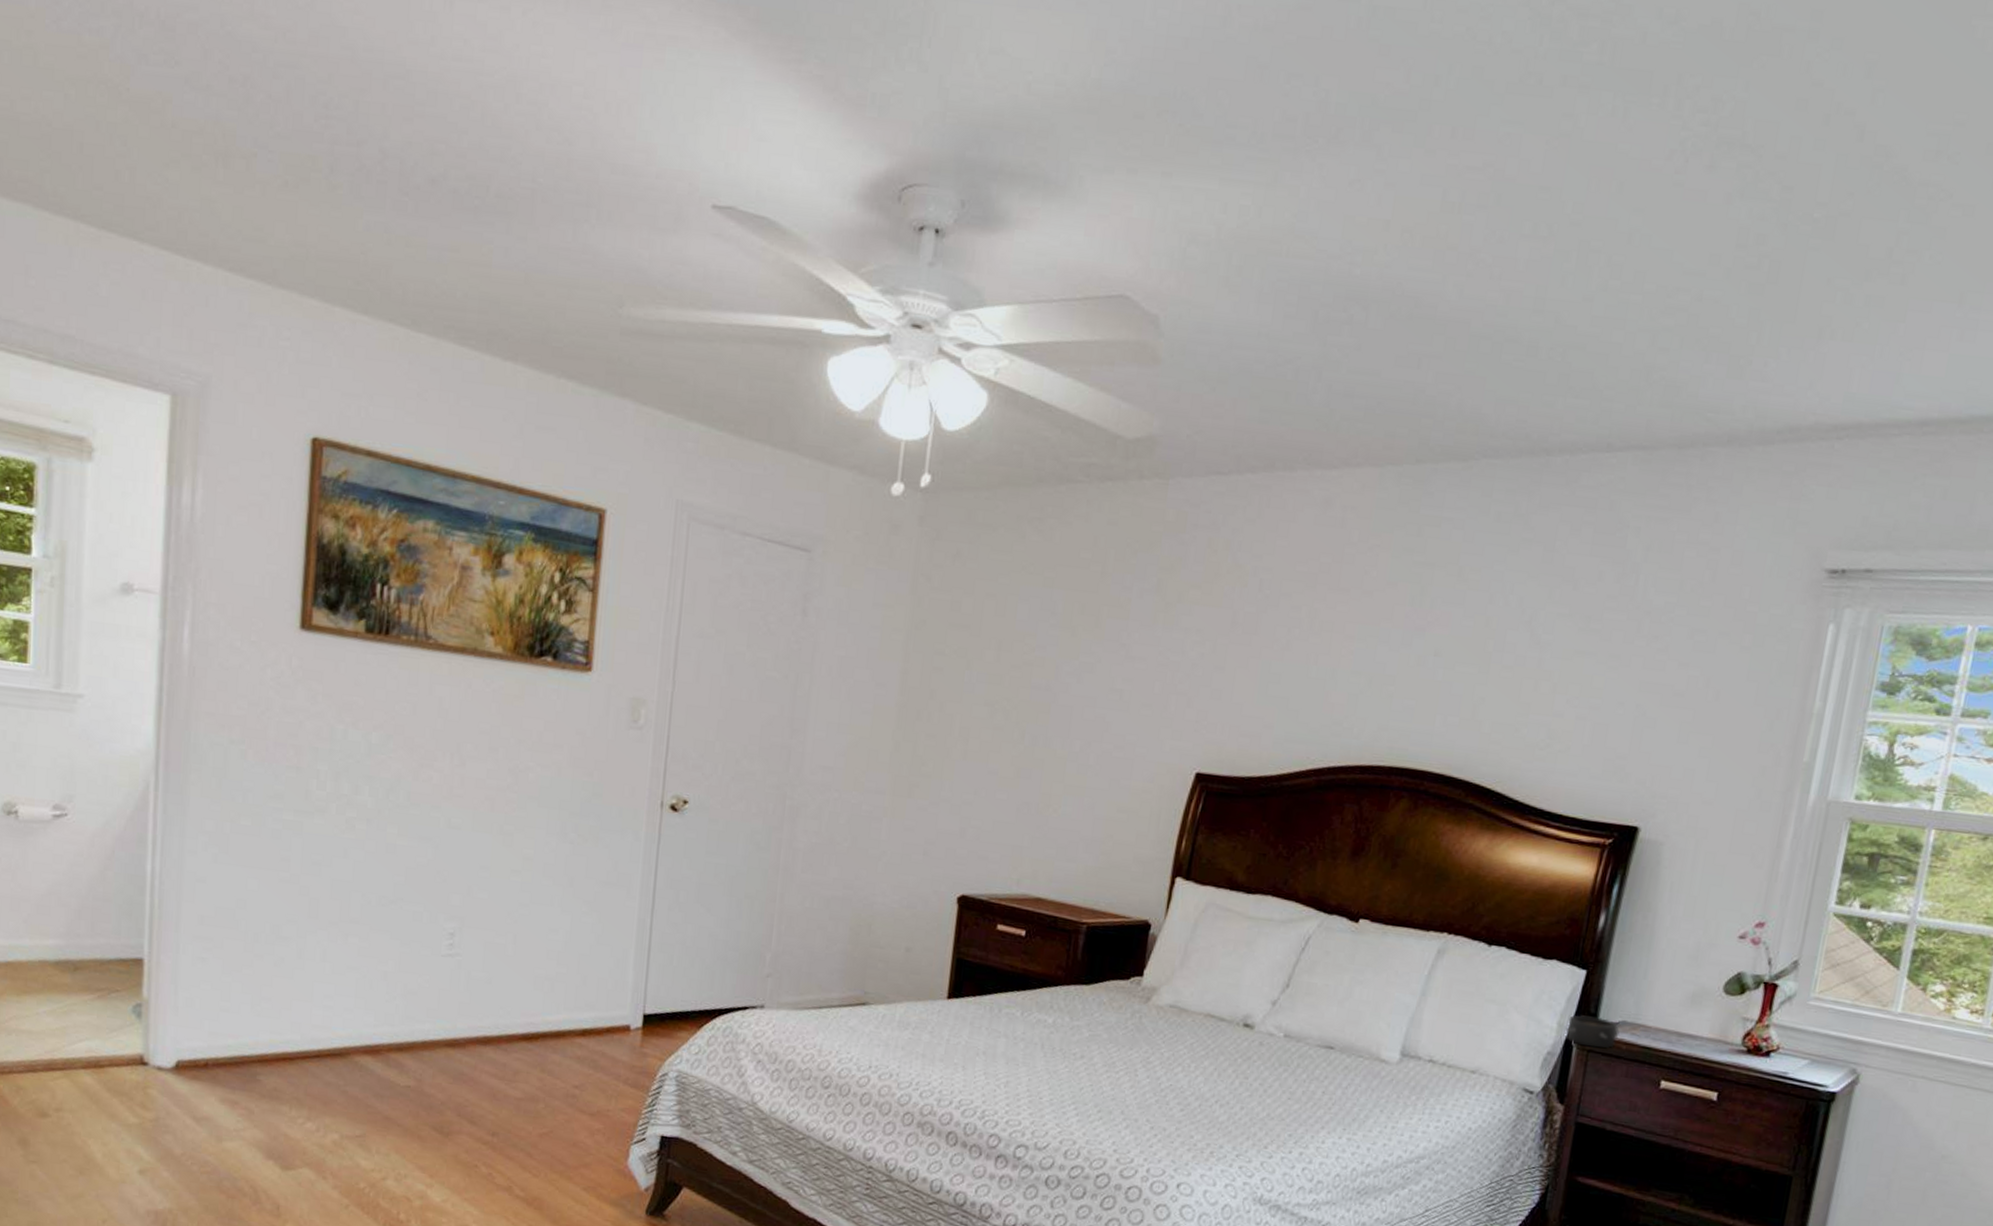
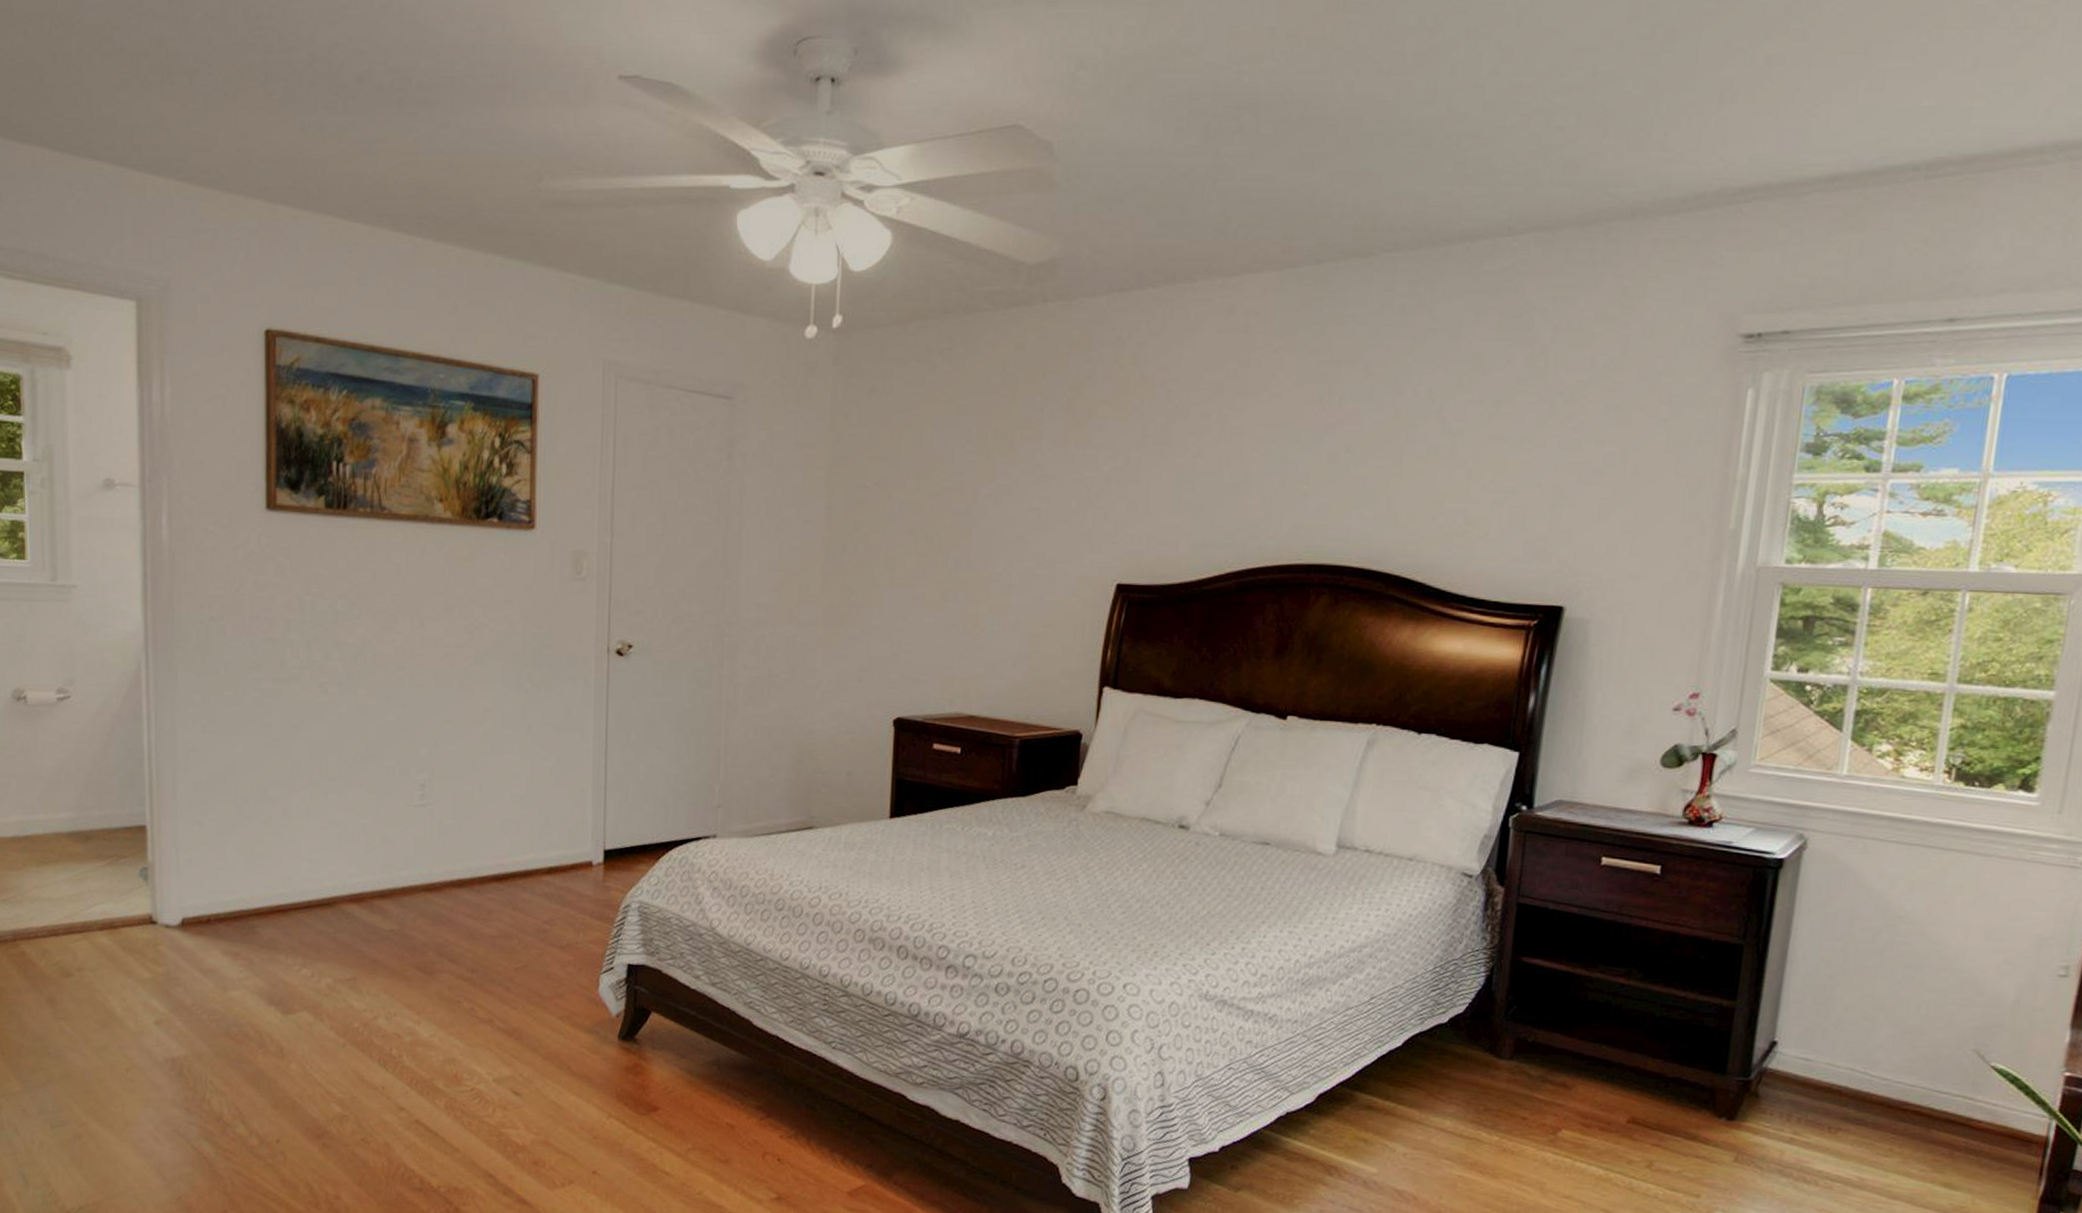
alarm clock: present [1566,1015,1620,1048] -> none [1501,797,1557,828]

